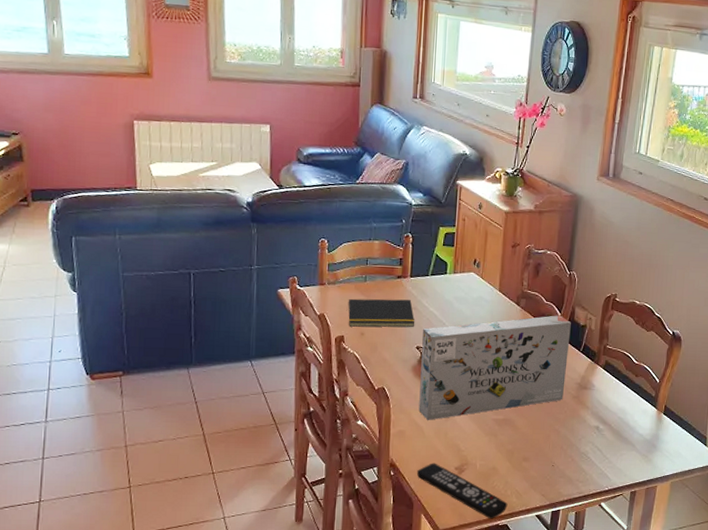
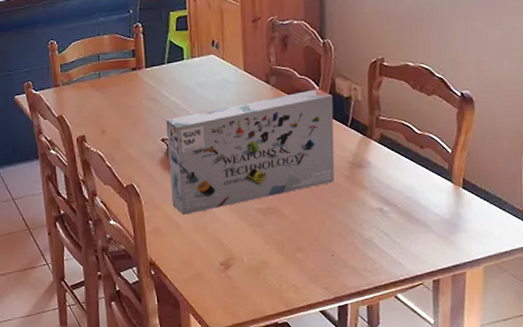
notepad: present [347,298,414,327] -> none [84,91,156,125]
remote control: present [416,463,508,519] -> none [178,259,285,317]

